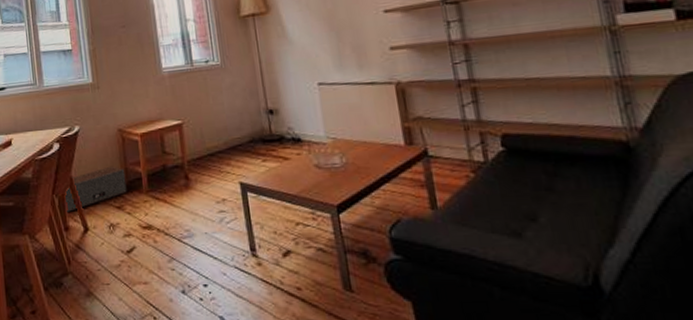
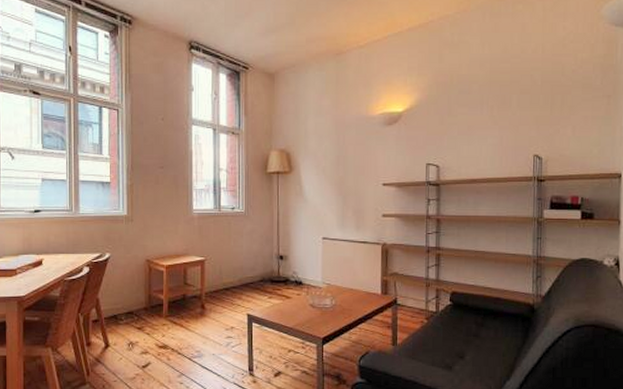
speaker: present [65,166,127,212] -> none [89,292,148,329]

